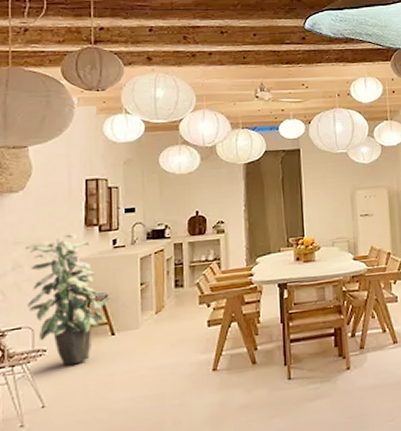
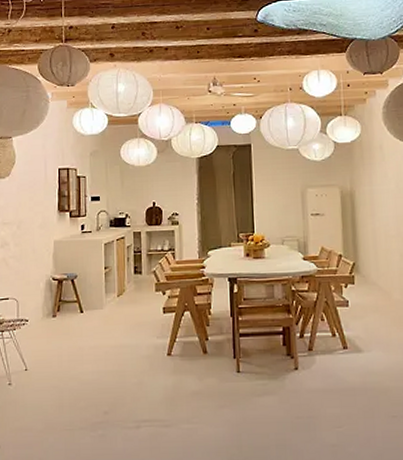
indoor plant: present [24,233,110,366] -> none [10,217,79,336]

